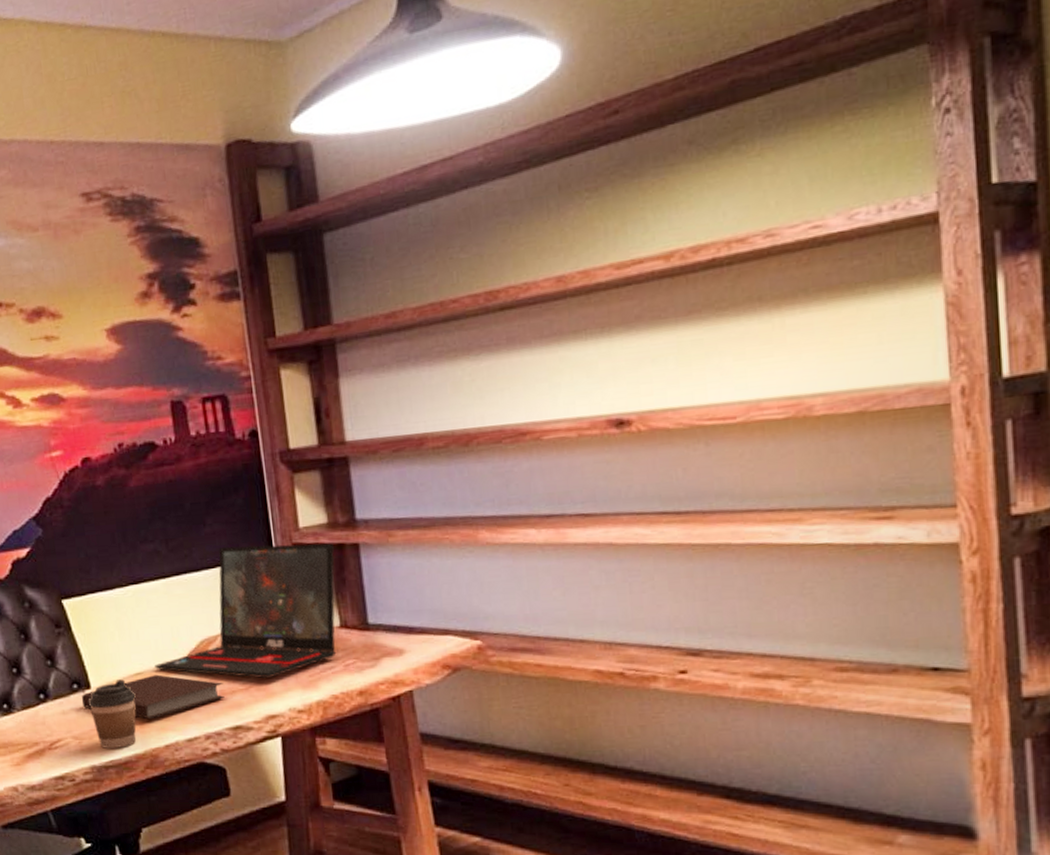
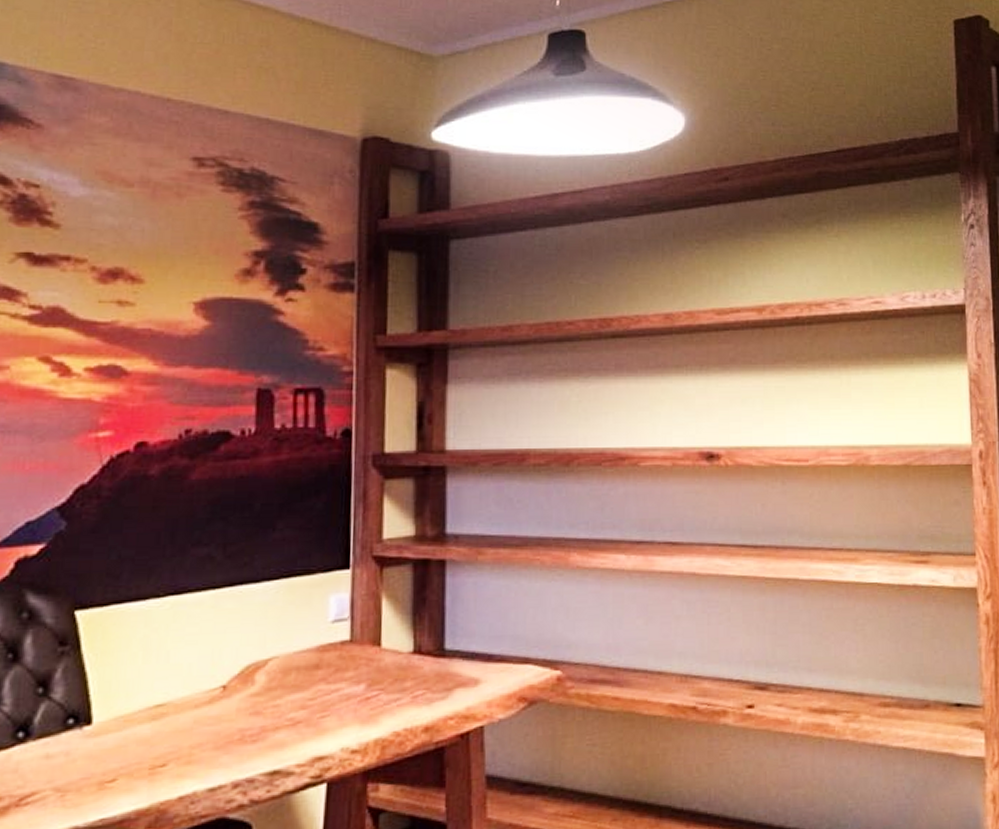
notebook: present [81,674,225,720] -> none [75,706,266,764]
coffee cup: present [88,679,137,748] -> none [84,712,151,803]
laptop: present [155,543,337,679] -> none [183,556,418,713]

